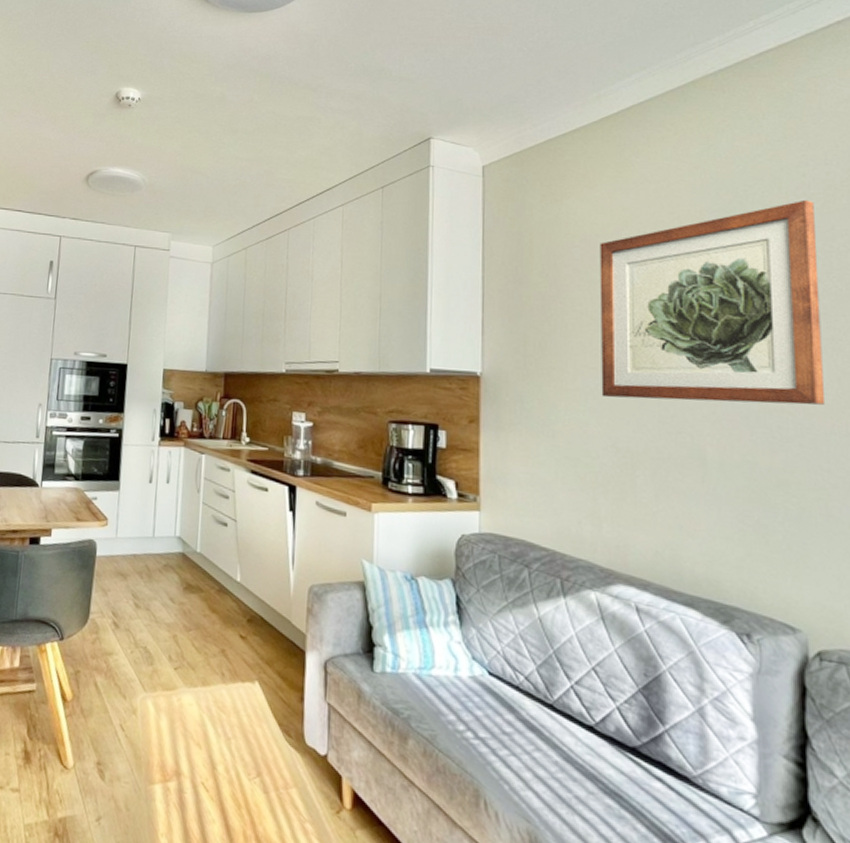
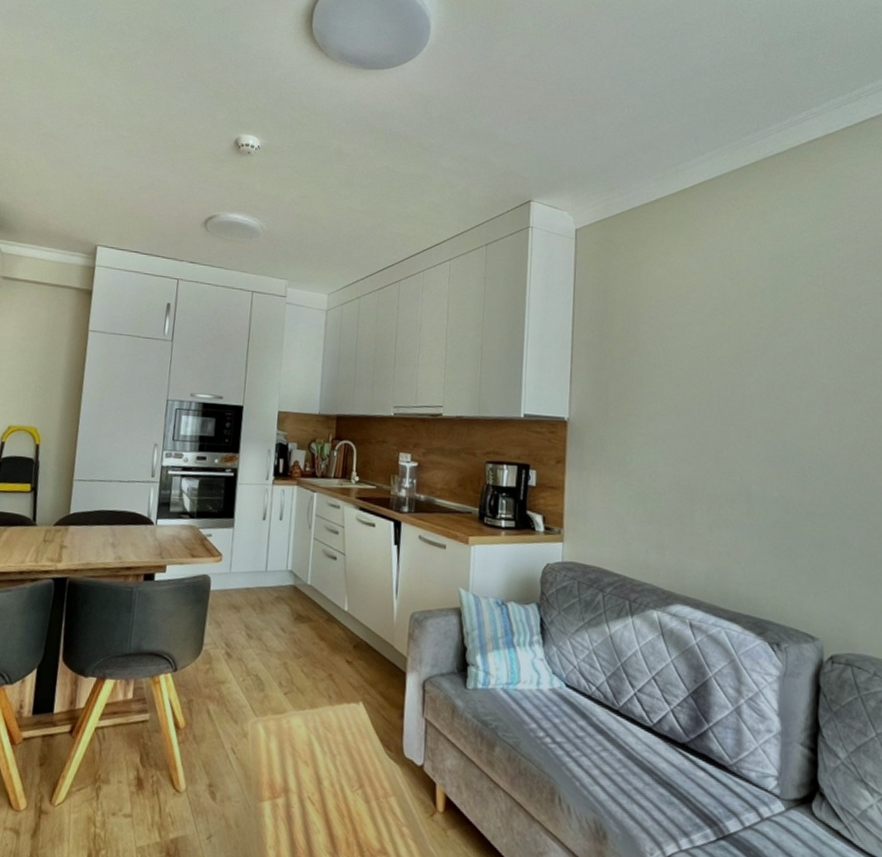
wall art: present [600,199,824,405] -> none [669,272,846,449]

